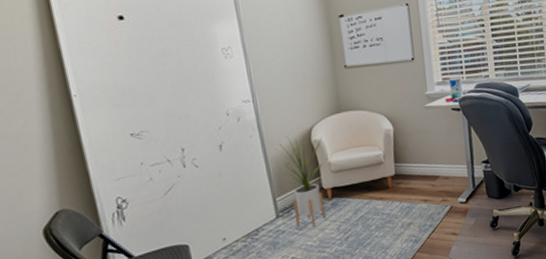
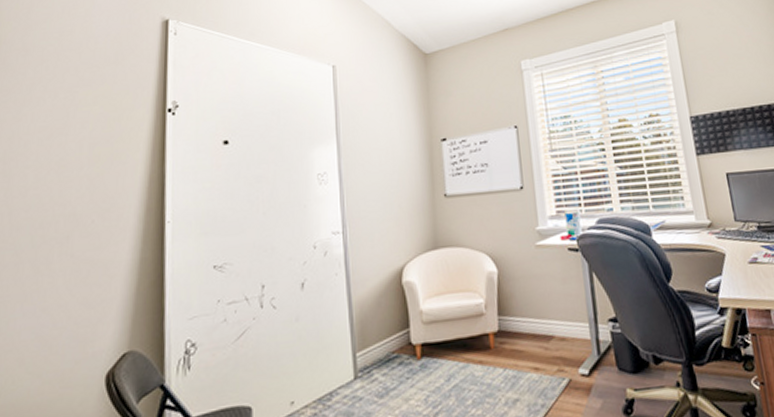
house plant: present [275,134,328,227] -> none [360,274,419,395]

